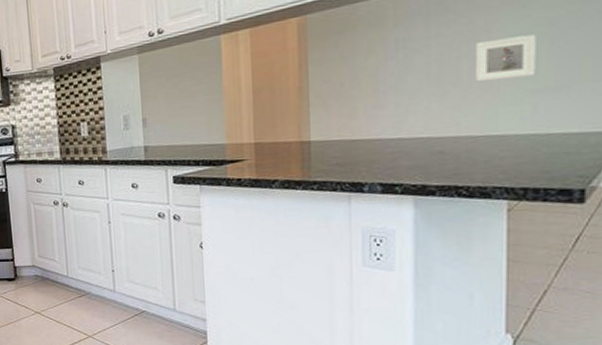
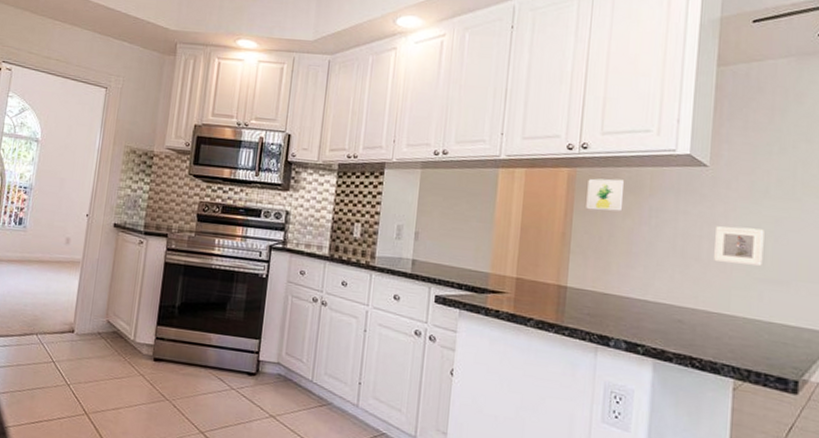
wall art: none [321,16,363,57] -> present [586,178,624,212]

